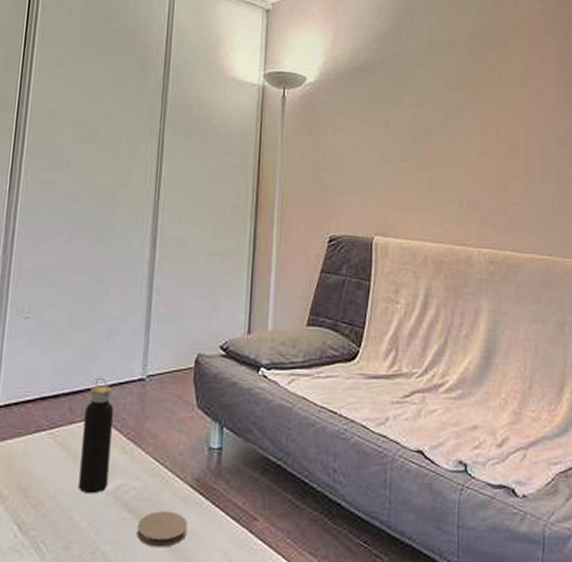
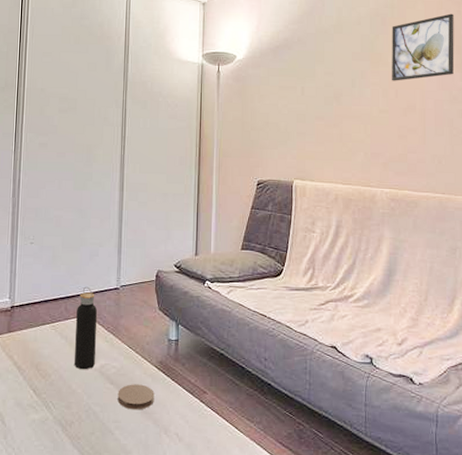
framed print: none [491,39,562,117] -> present [391,13,455,81]

